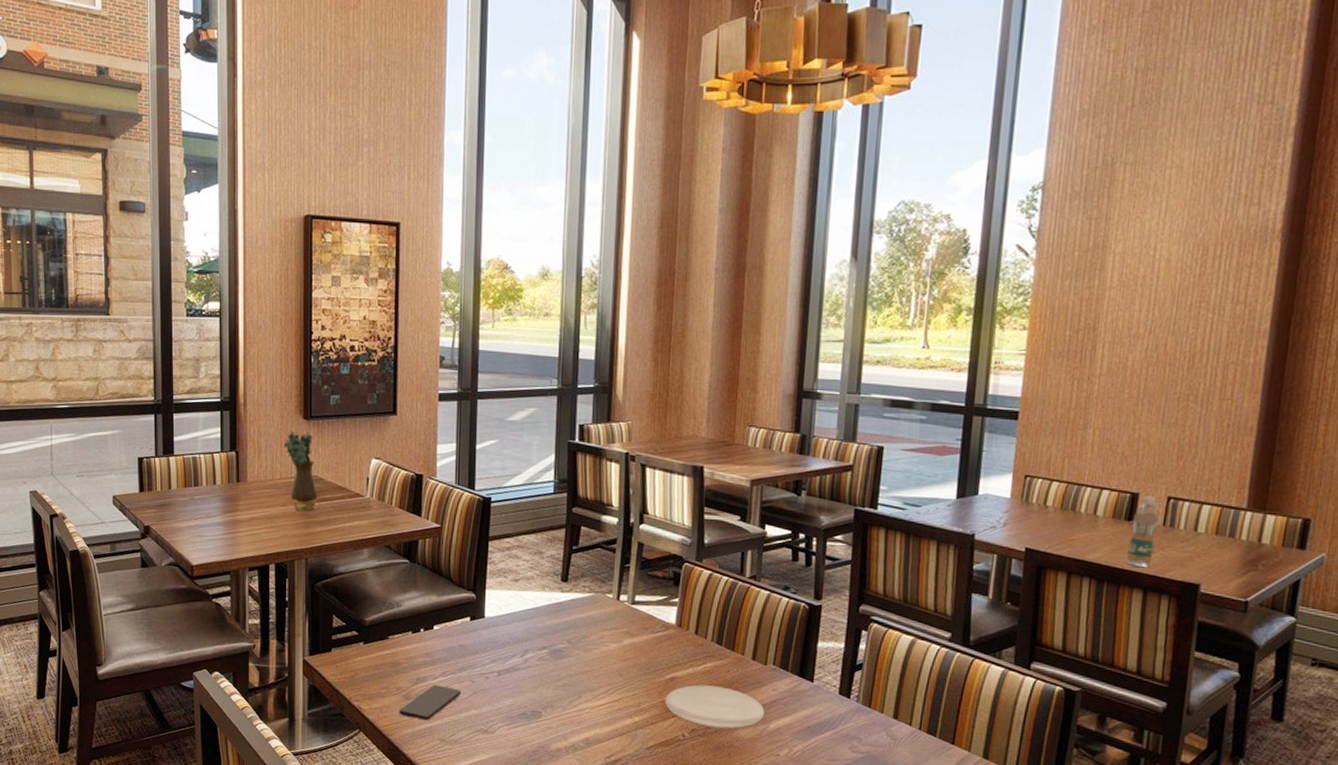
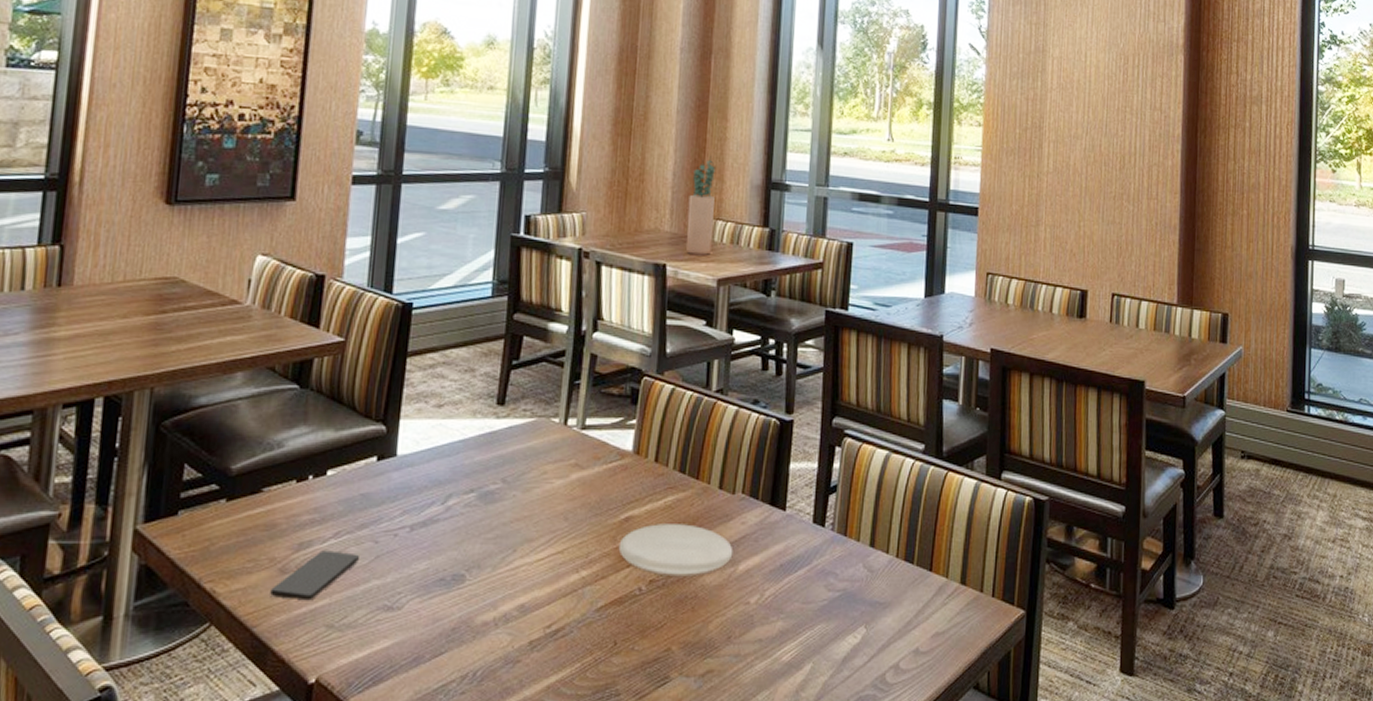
vase: present [283,429,318,512] -> none [132,217,178,325]
vase: none [721,368,749,458] -> present [685,155,715,255]
bottle: present [1126,496,1159,568] -> none [1081,293,1106,366]

